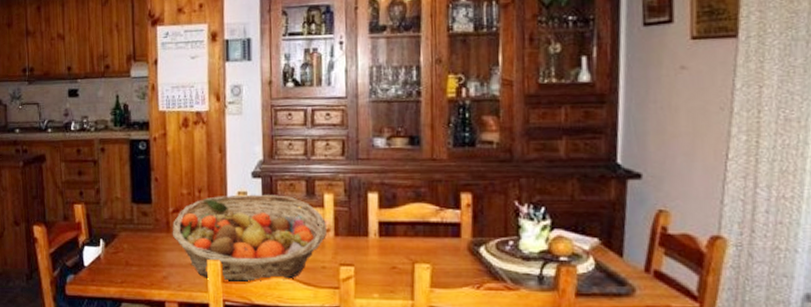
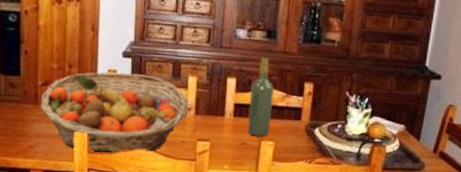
wine bottle: none [395,168,425,258] -> present [248,58,274,136]

